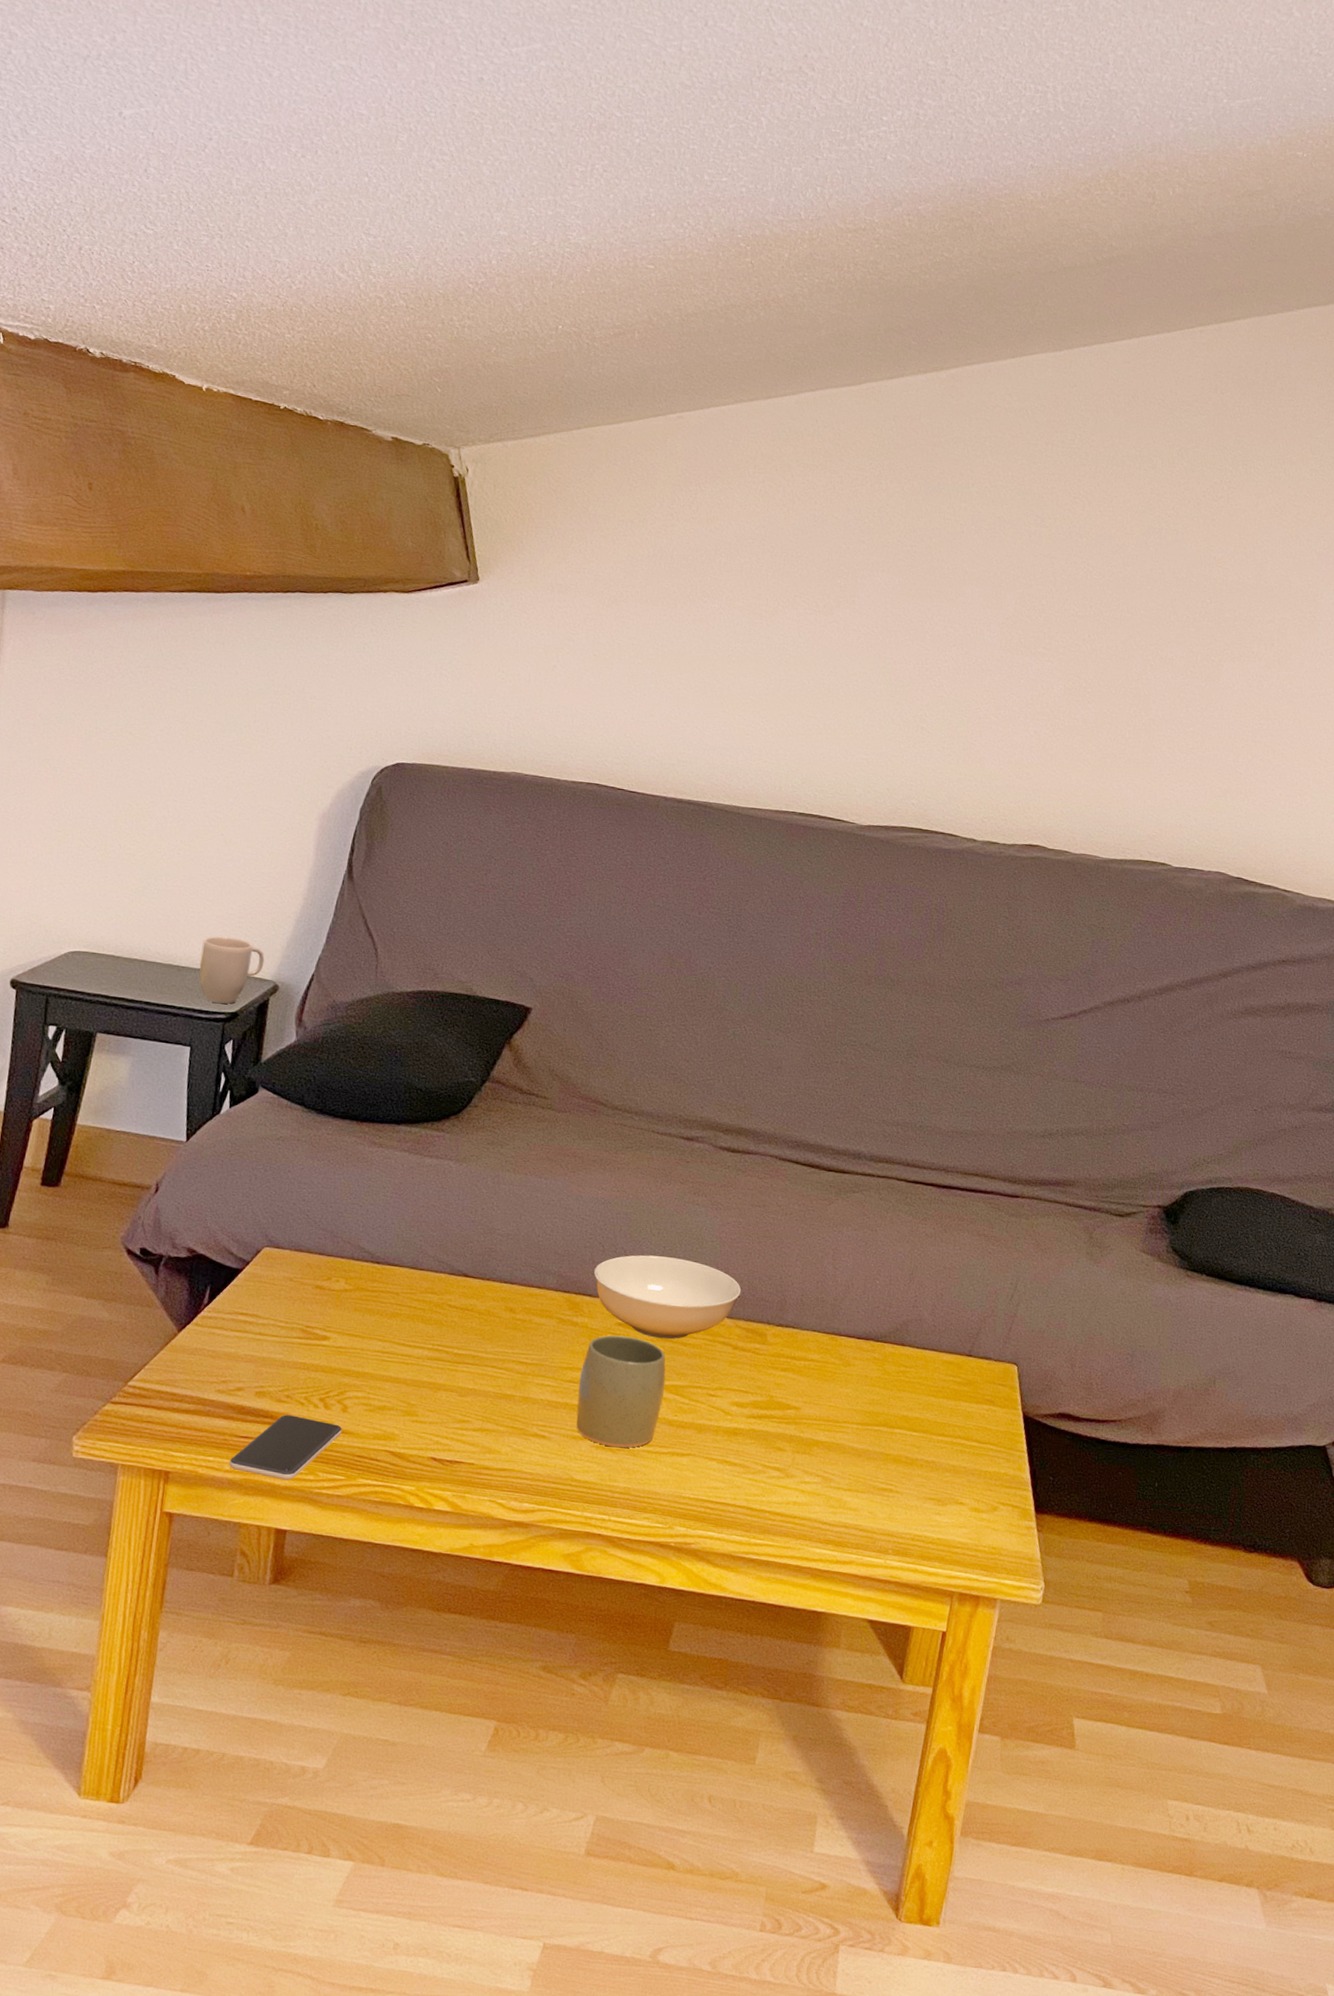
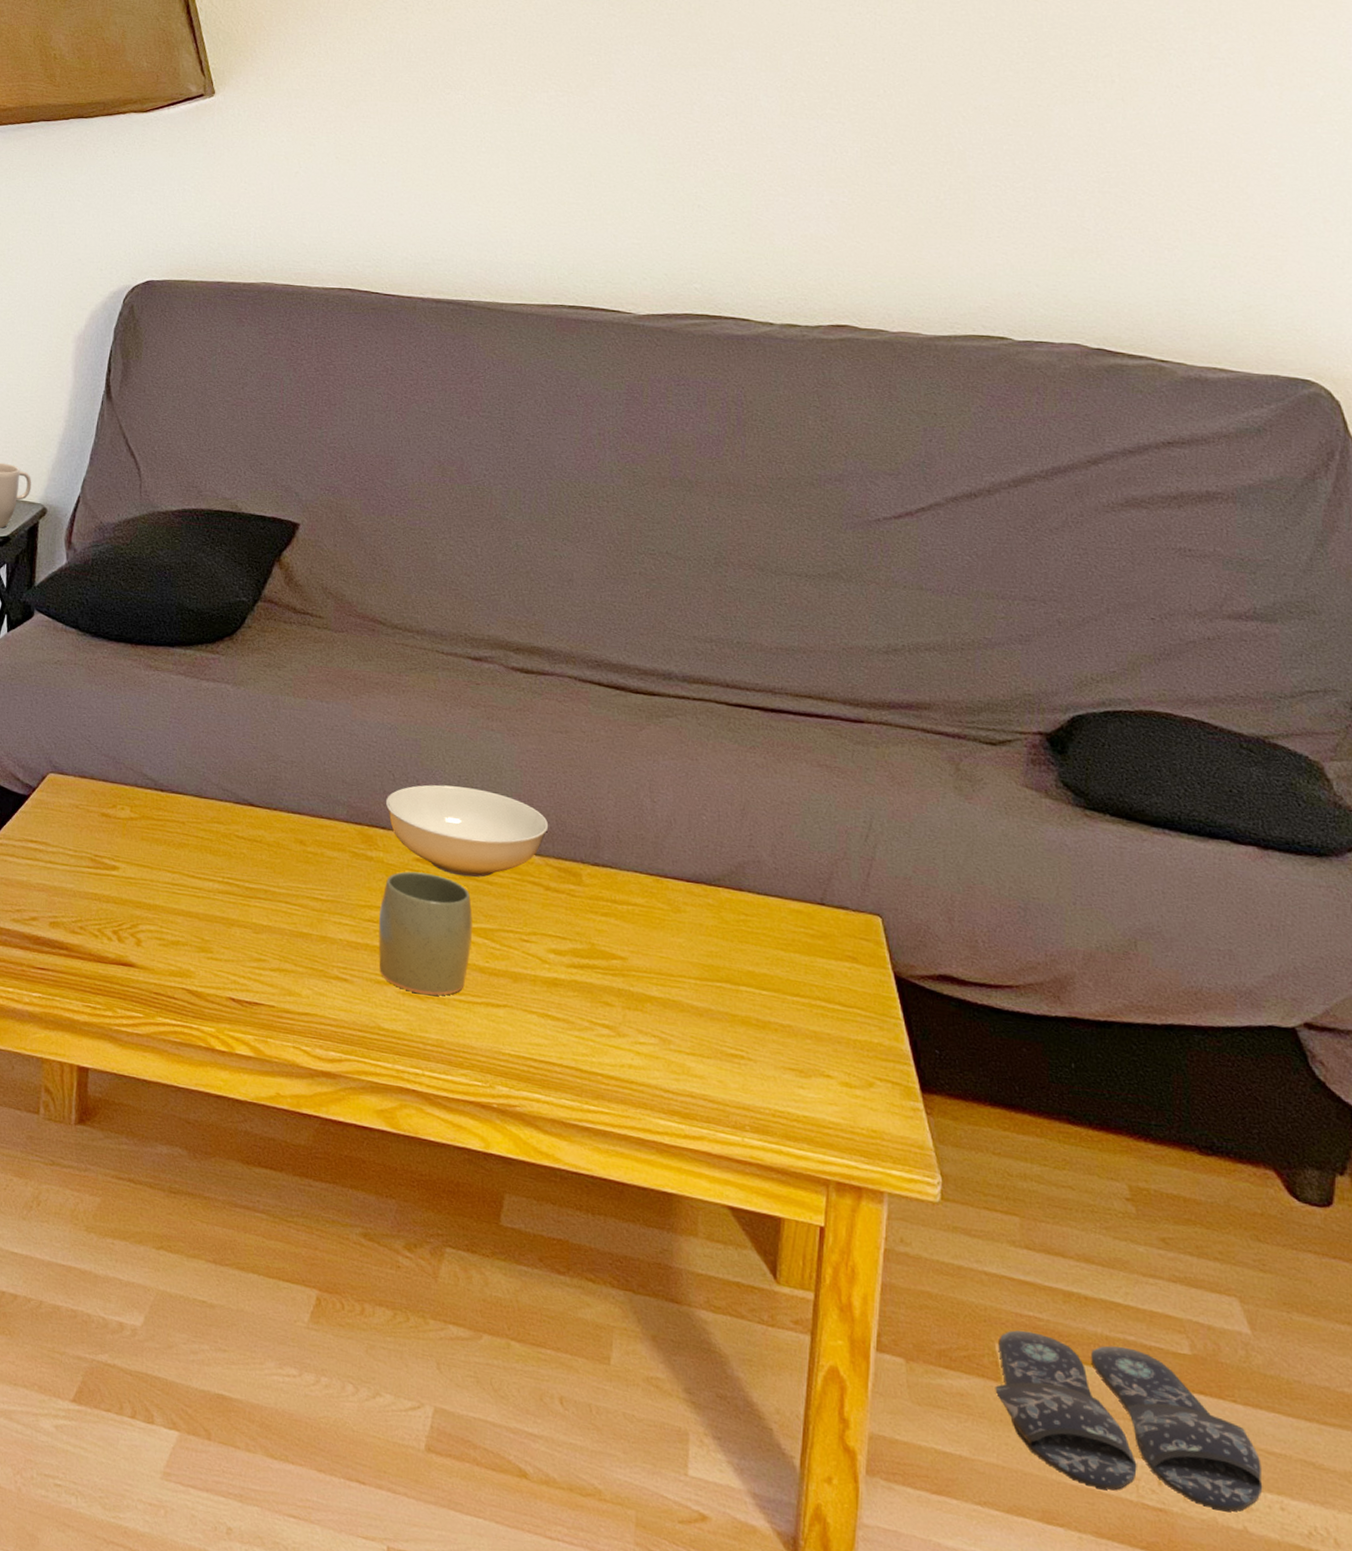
smartphone: present [228,1414,343,1481] -> none [28,946,138,1016]
slippers: none [1069,1705,1264,1835] -> present [995,1330,1263,1512]

